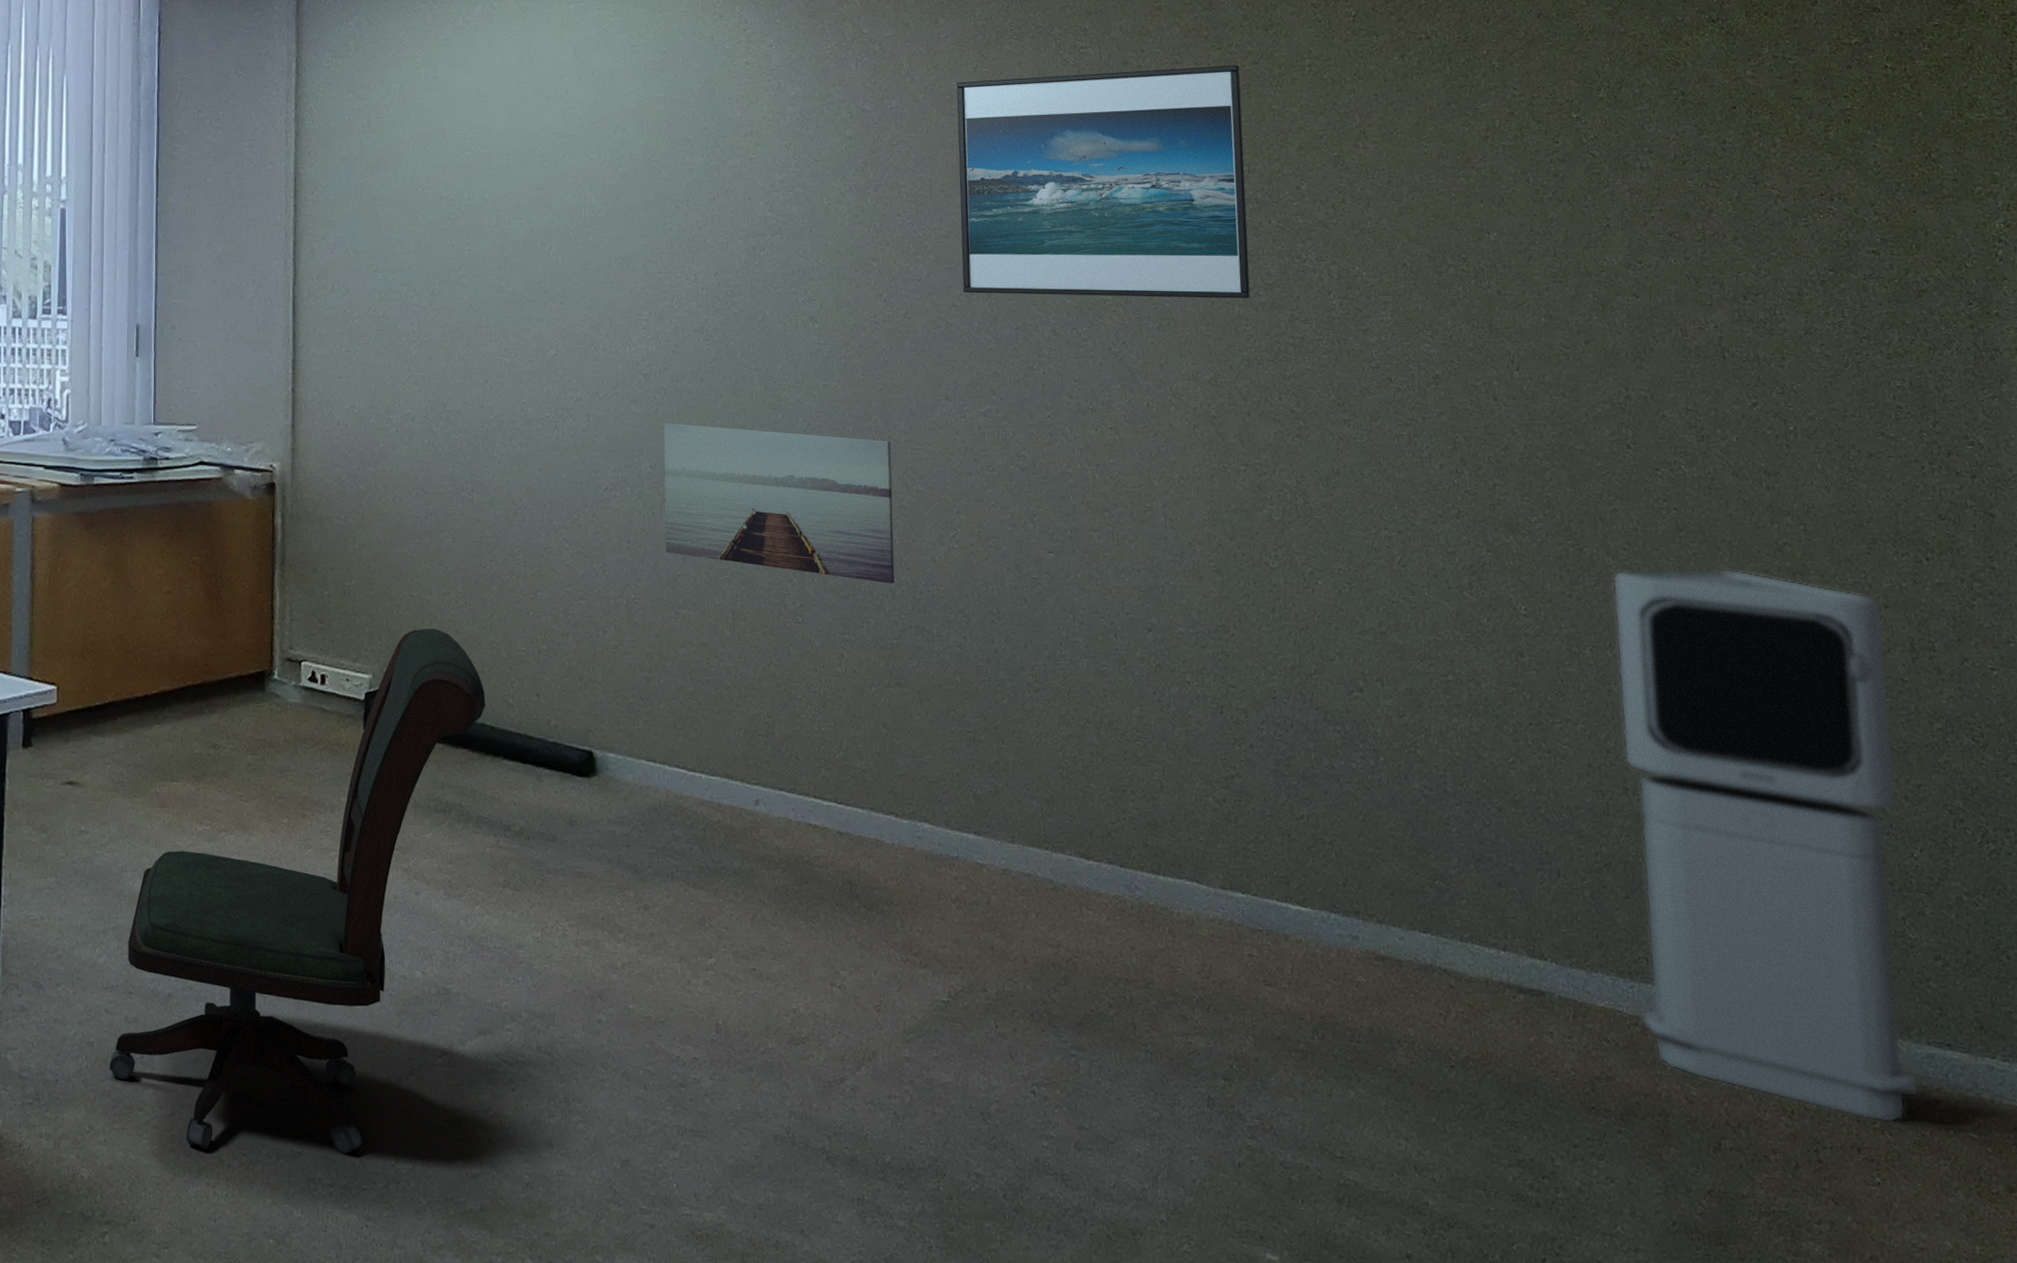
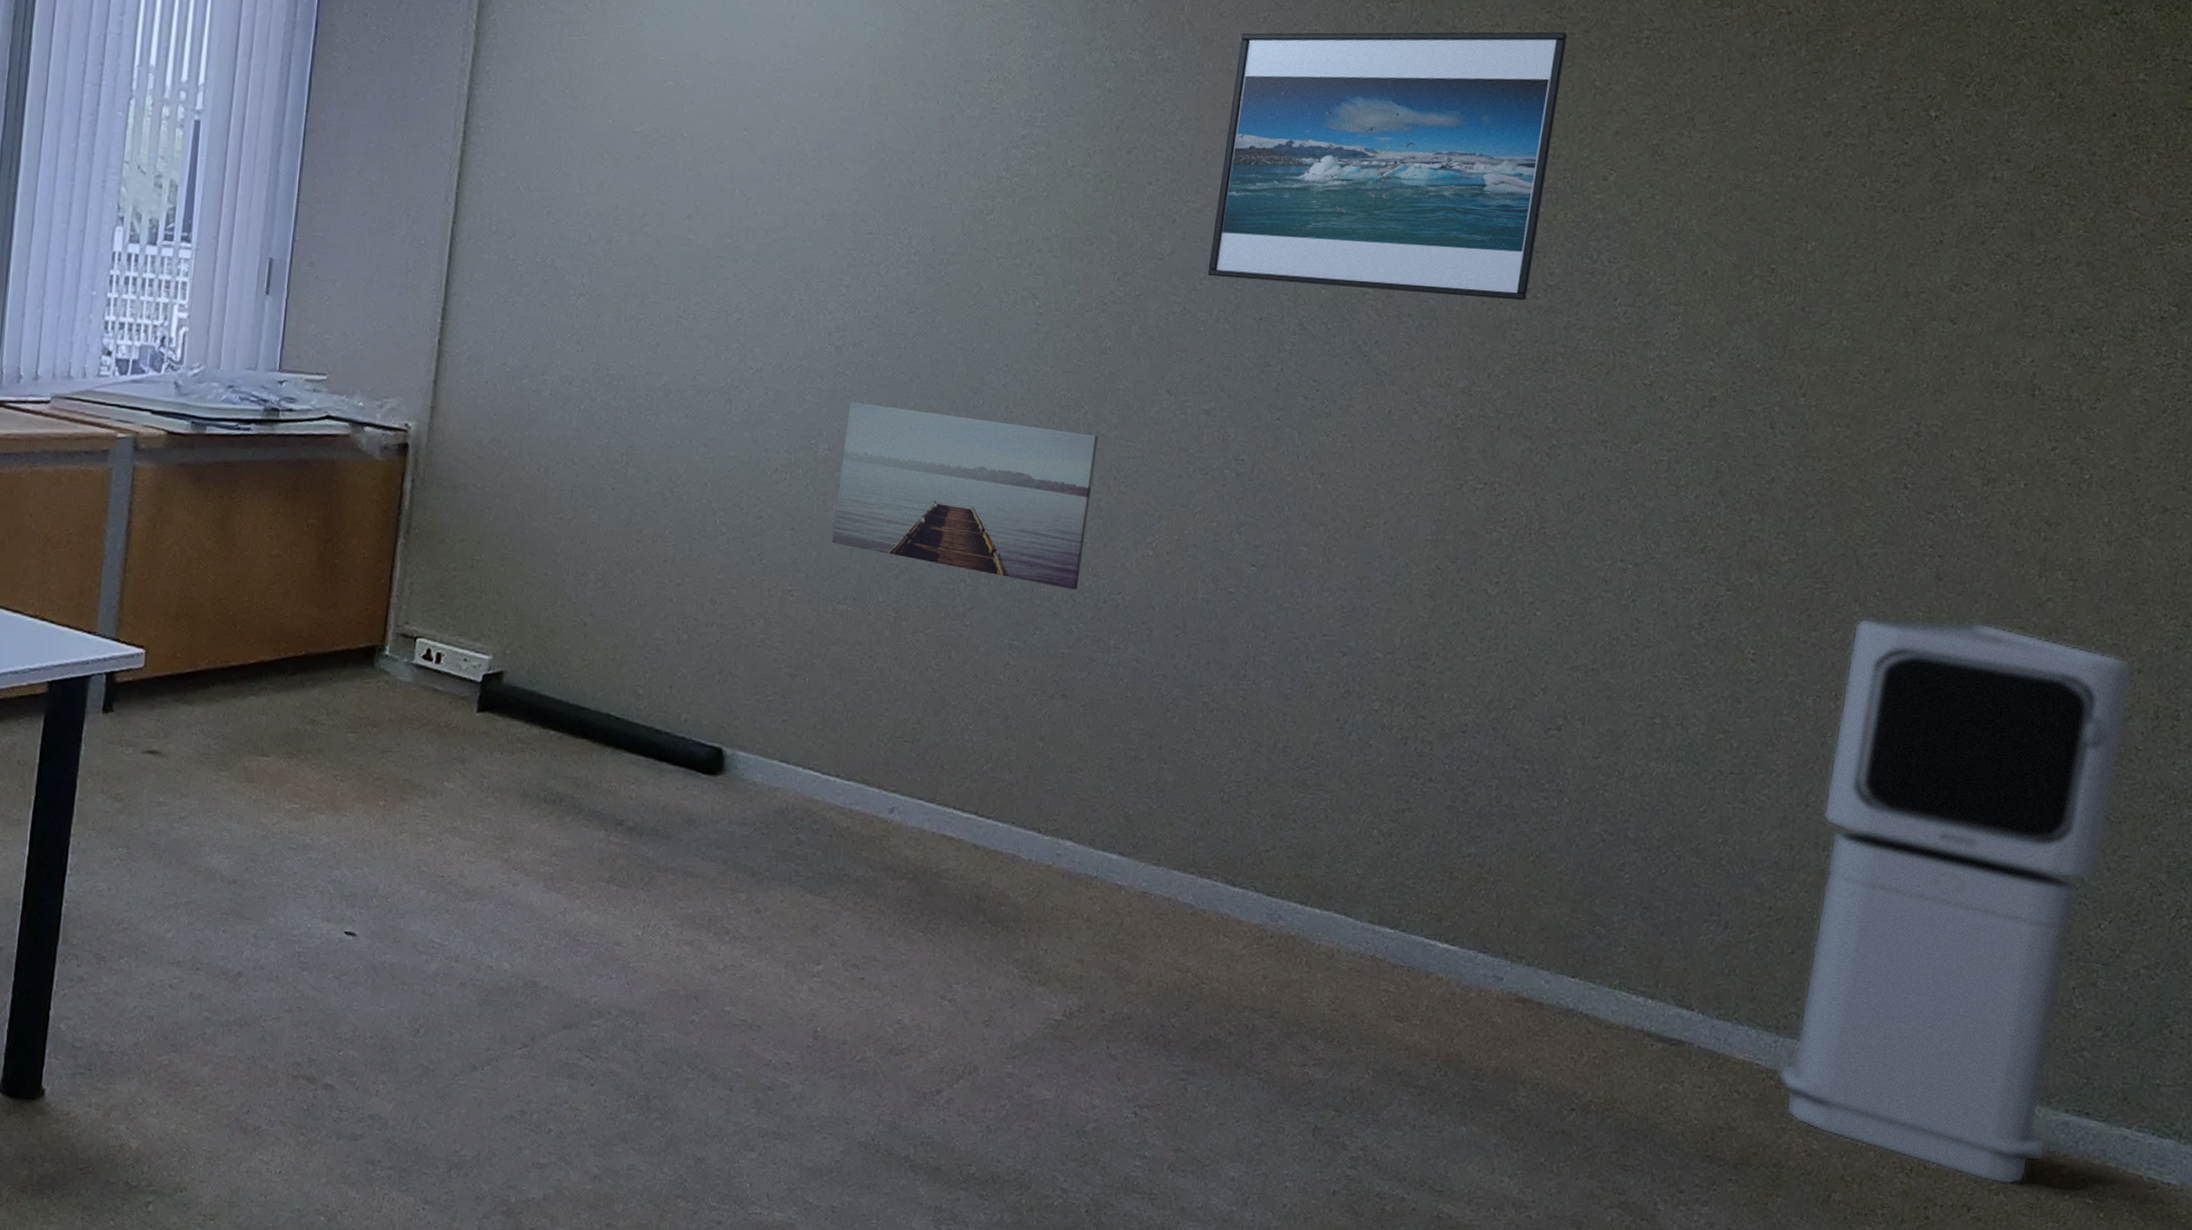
office chair: present [110,628,486,1155] -> none [168,609,614,1139]

